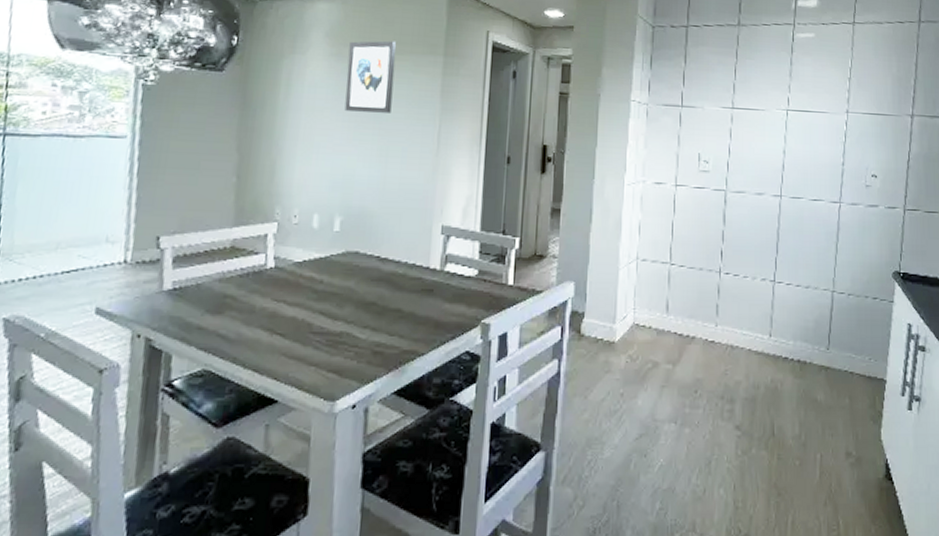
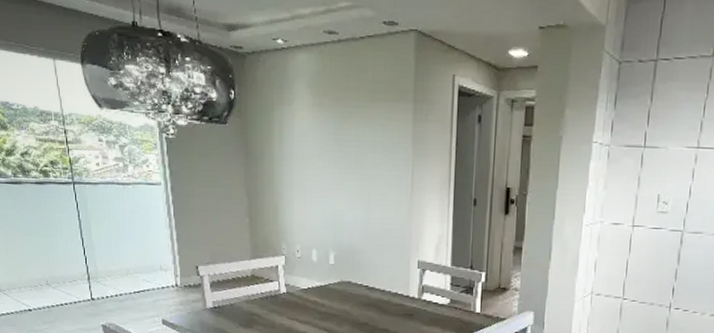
wall art: present [344,40,397,113] -> none [329,89,371,159]

